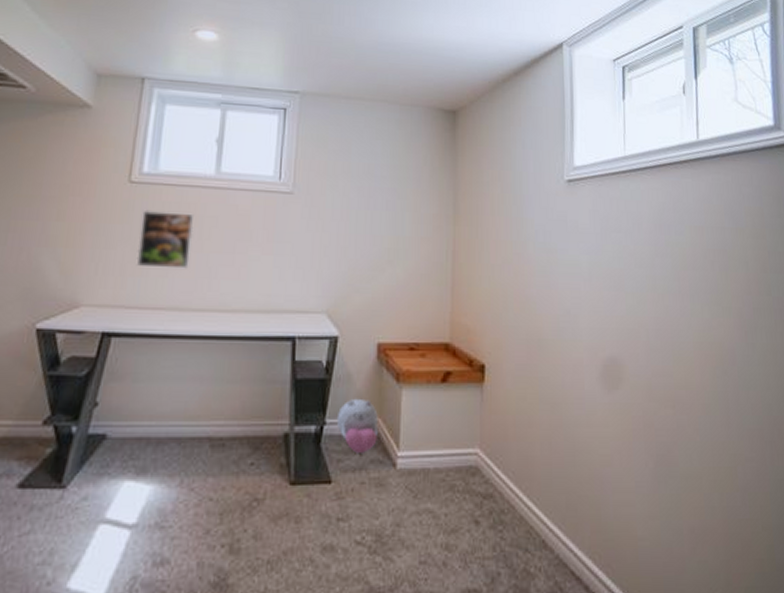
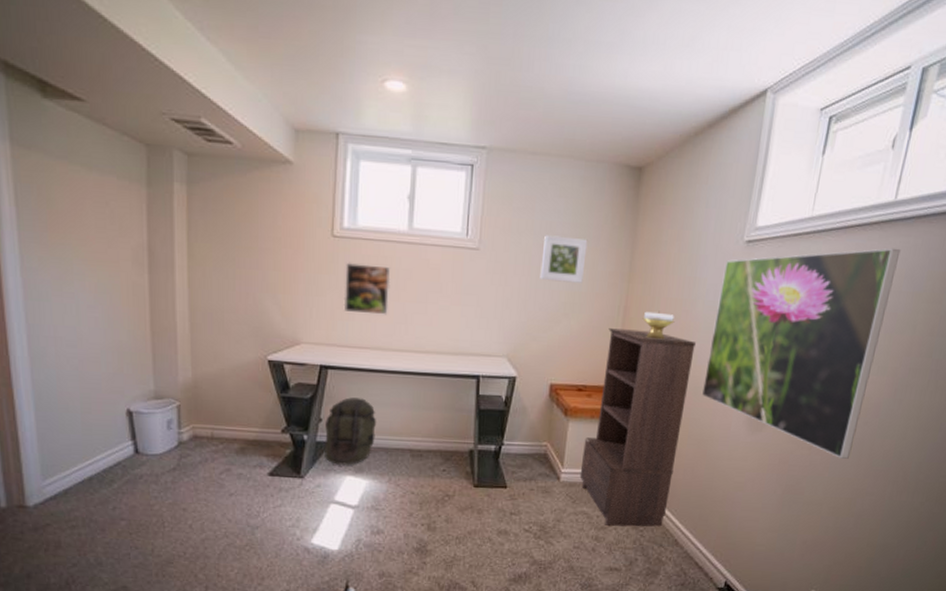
backpack: none [97,372,169,465] -> present [325,397,377,465]
plush toy: present [336,398,378,453] -> none [512,426,547,468]
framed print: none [360,177,408,227] -> present [540,235,588,283]
shelving unit: none [420,275,532,527] -> present [580,328,696,527]
candle holder: none [473,254,507,287] -> present [642,311,675,340]
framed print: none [547,185,718,417] -> present [702,248,901,459]

